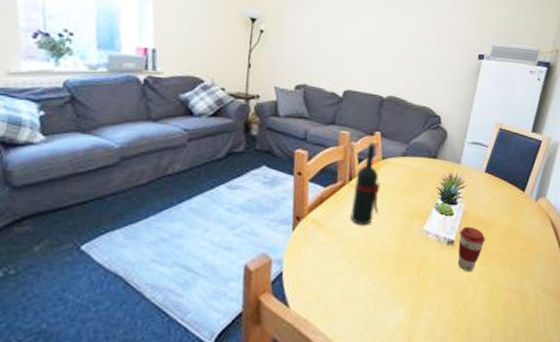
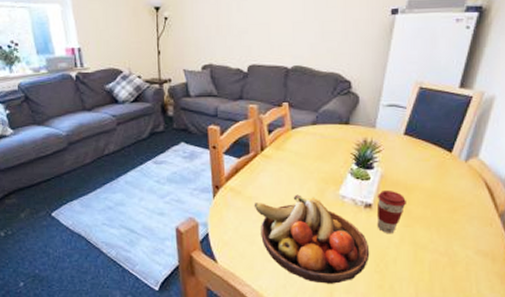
fruit bowl: none [336,229,450,329] -> present [254,194,370,284]
wine bottle: present [350,141,381,226] -> none [265,112,292,192]

